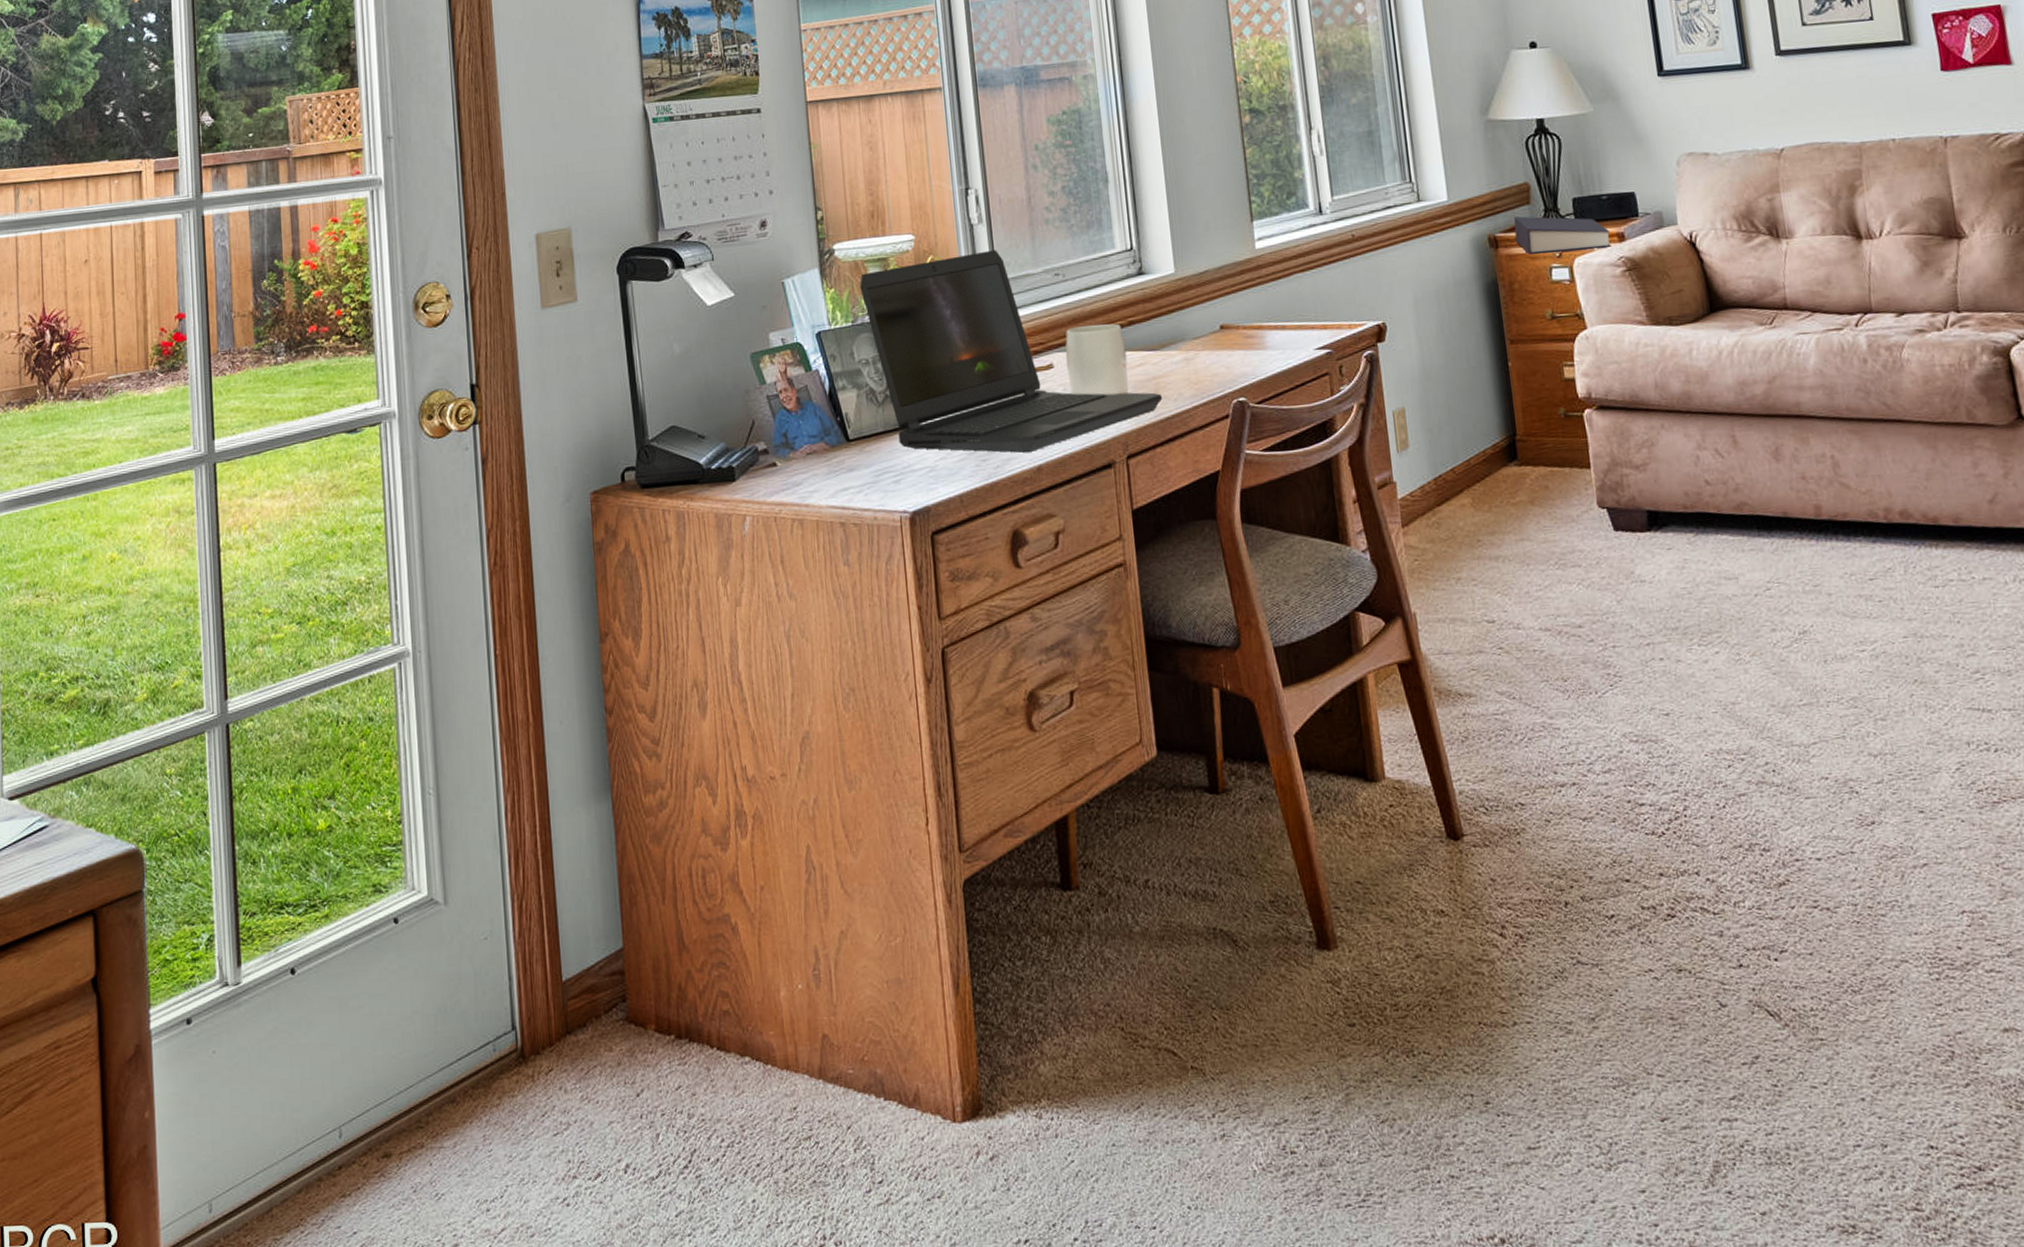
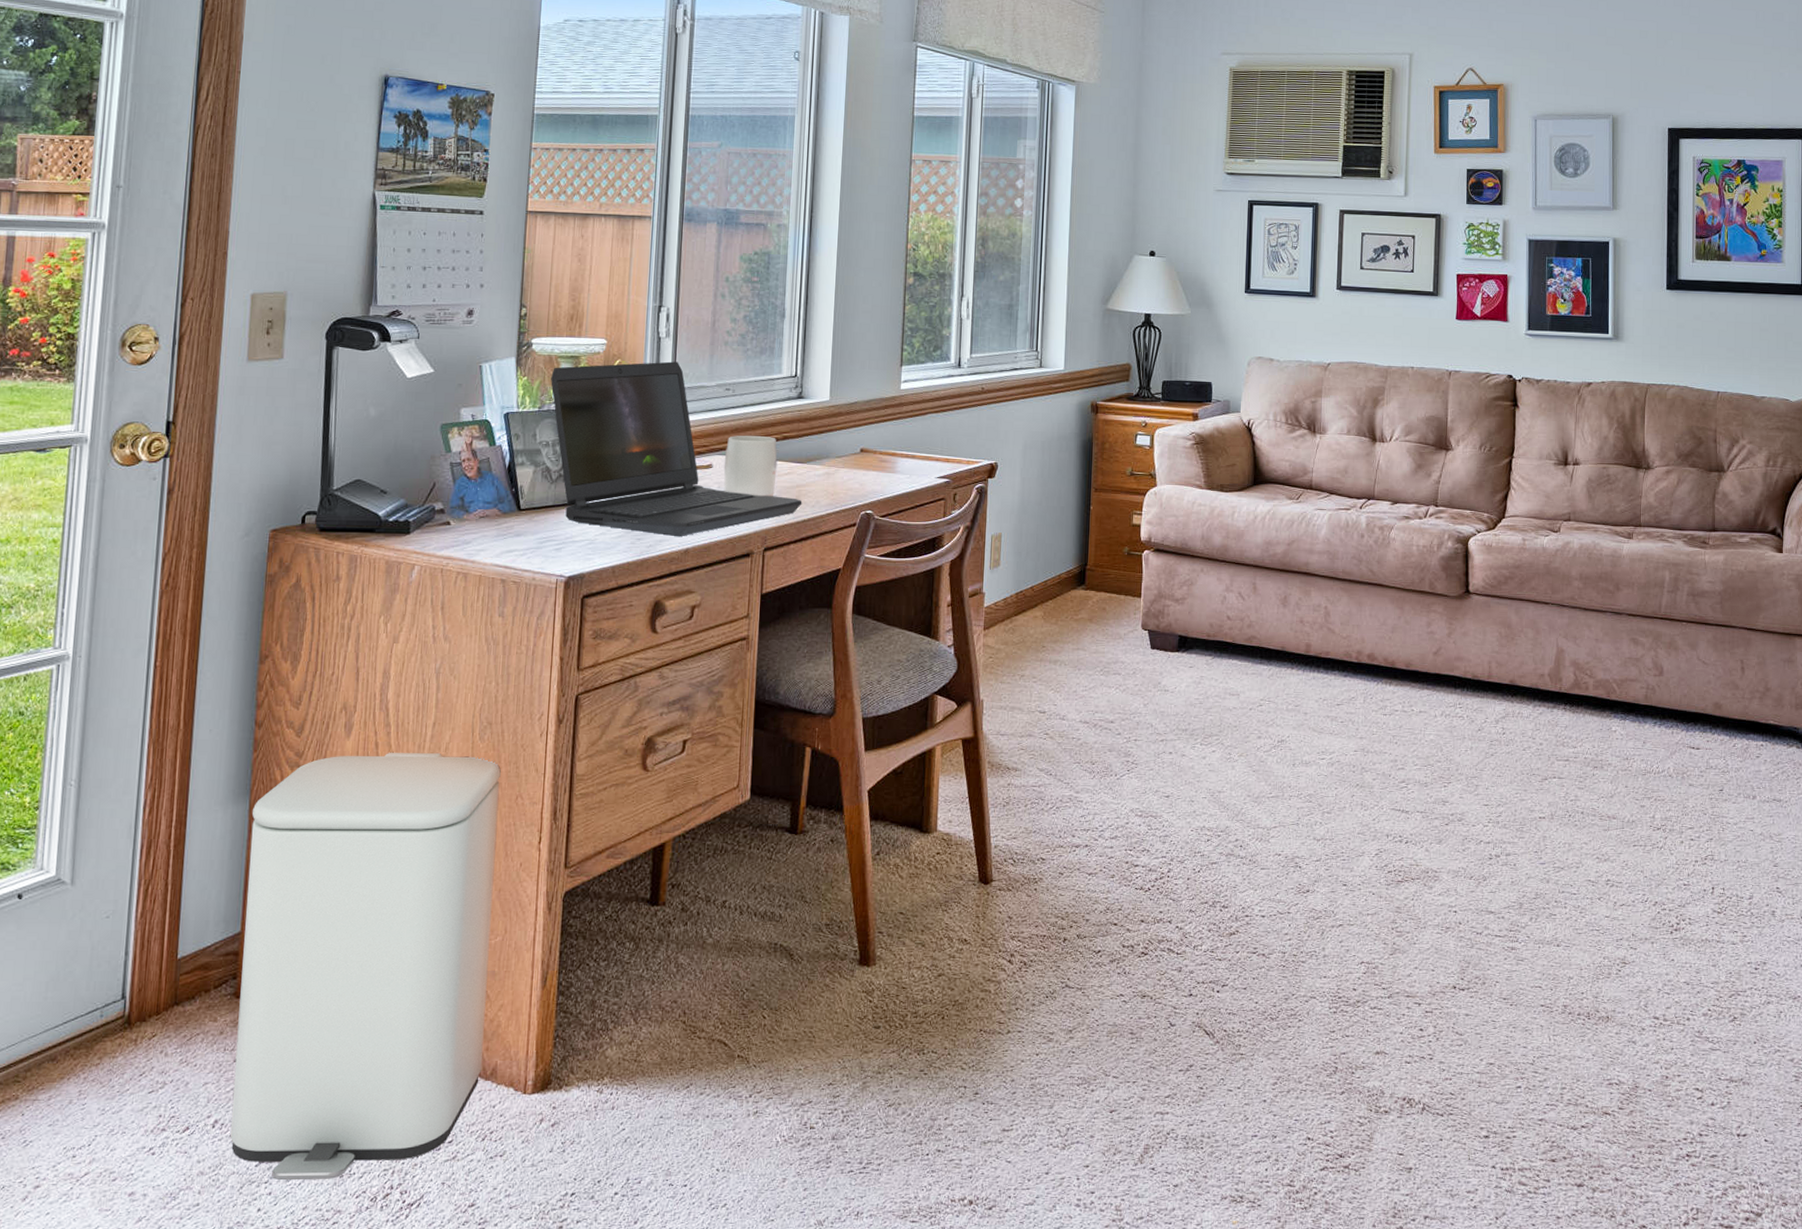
pedal bin: none [615,729,902,1233] -> present [230,753,501,1181]
book: present [1514,216,1611,256] -> none [1112,390,1187,423]

